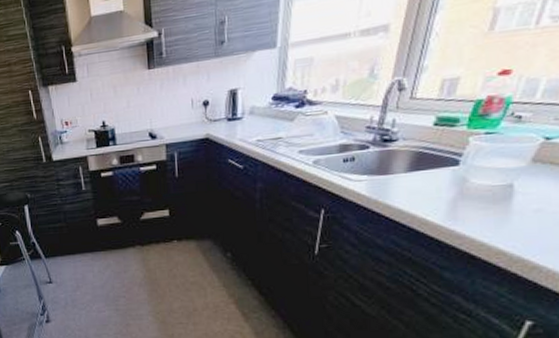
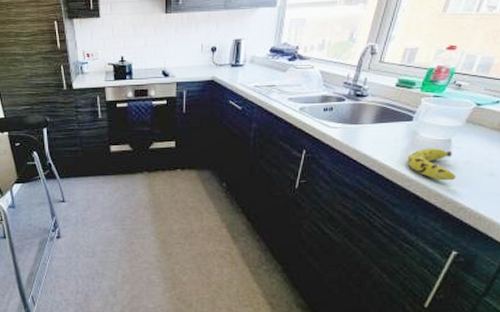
fruit: none [455,196,523,236] -> present [407,148,456,181]

